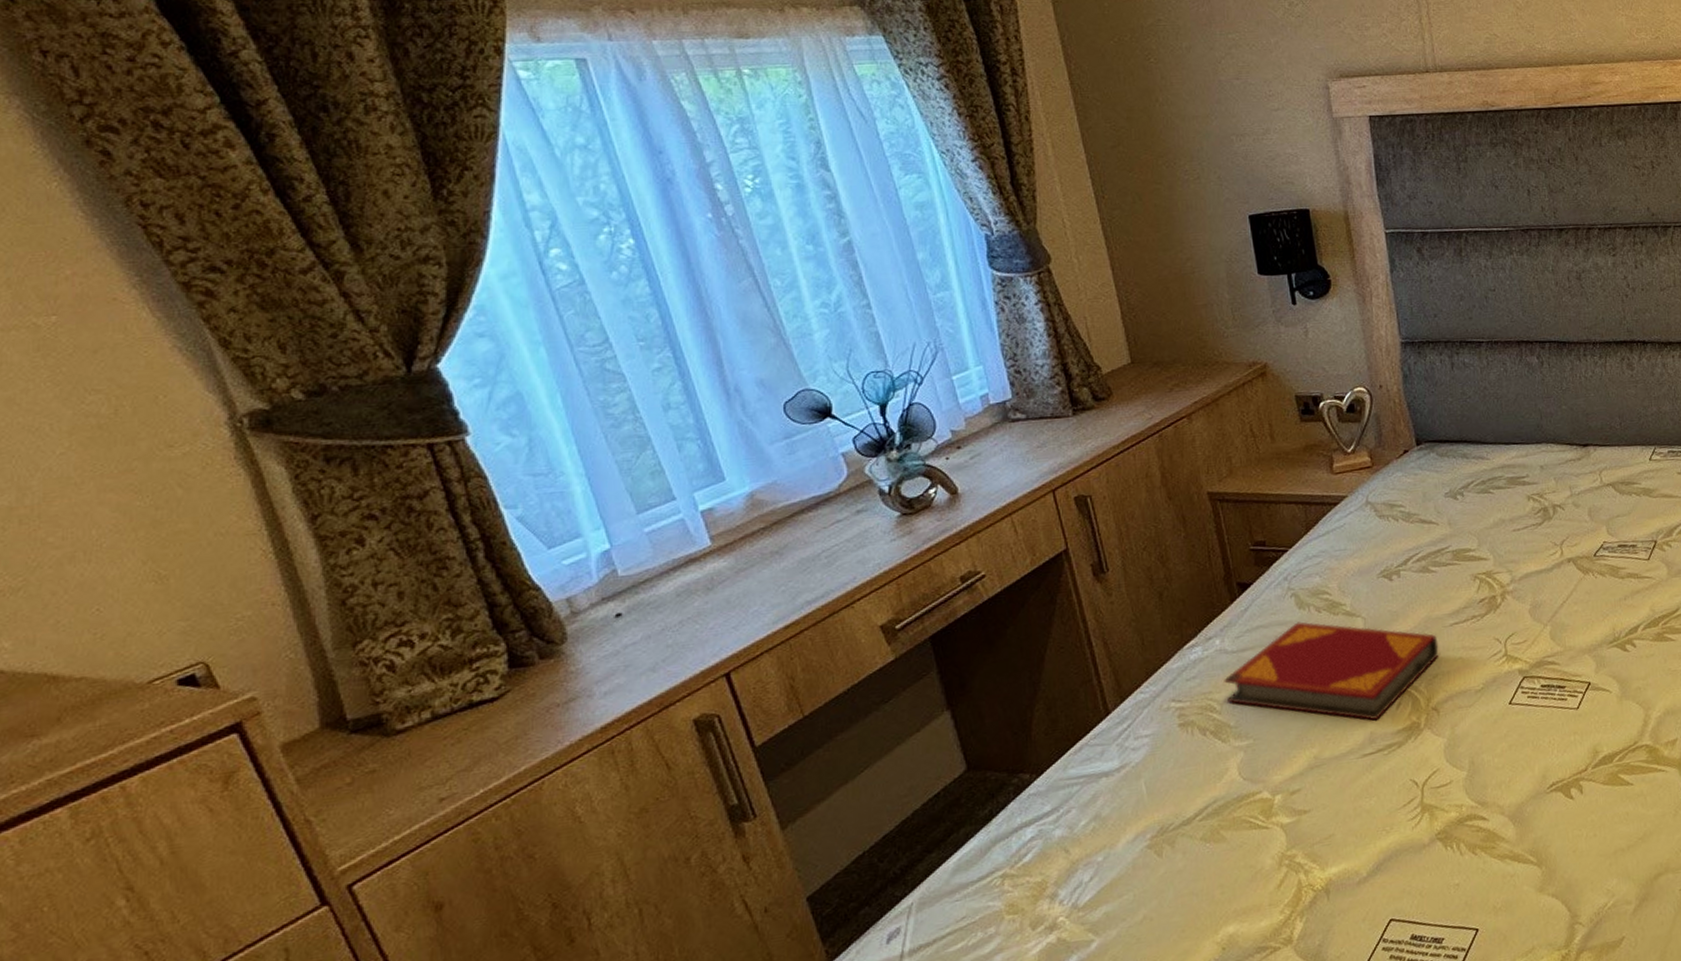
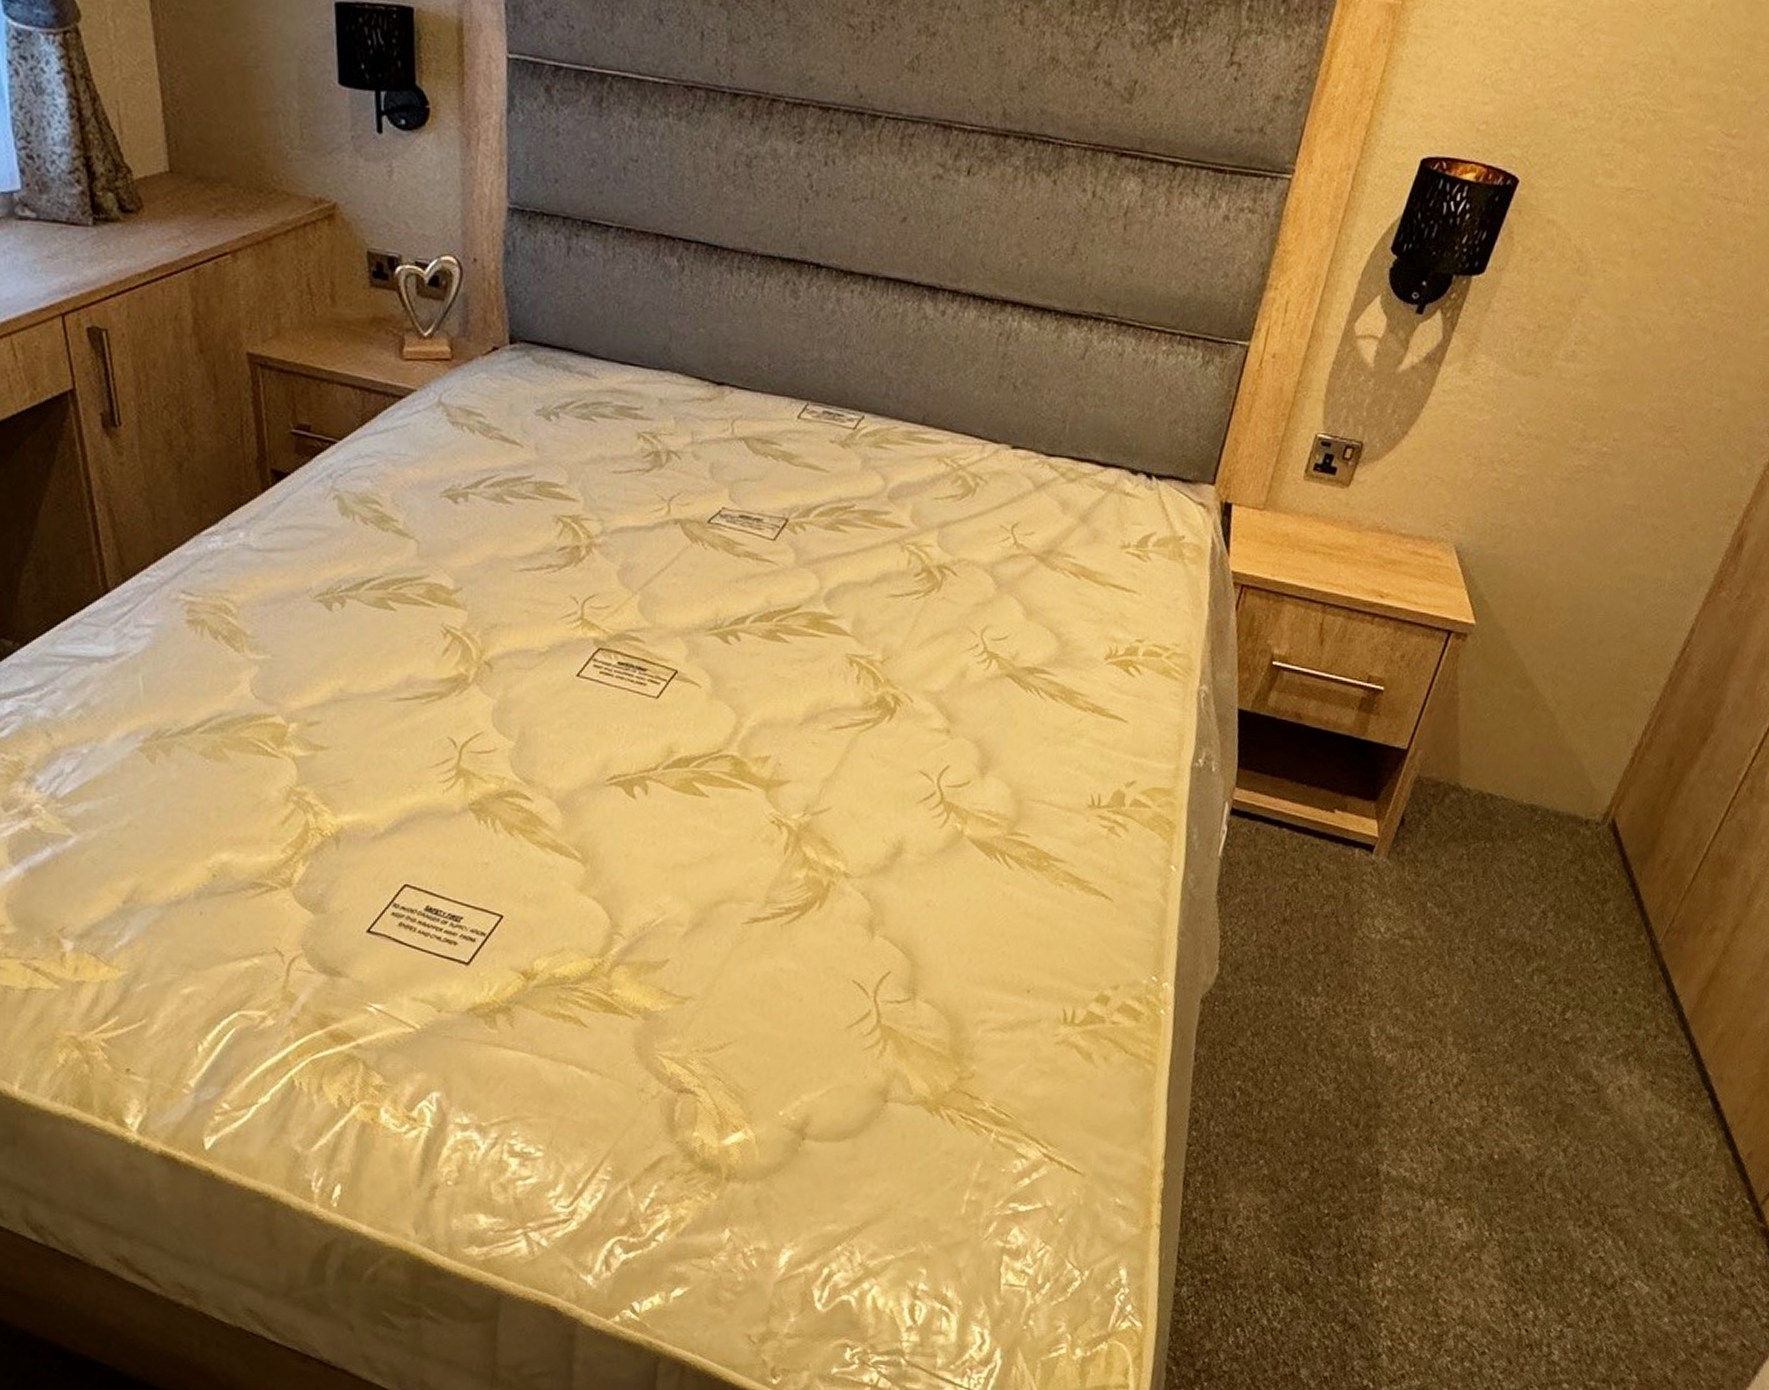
hardback book: present [1224,622,1439,720] -> none [244,530,503,663]

